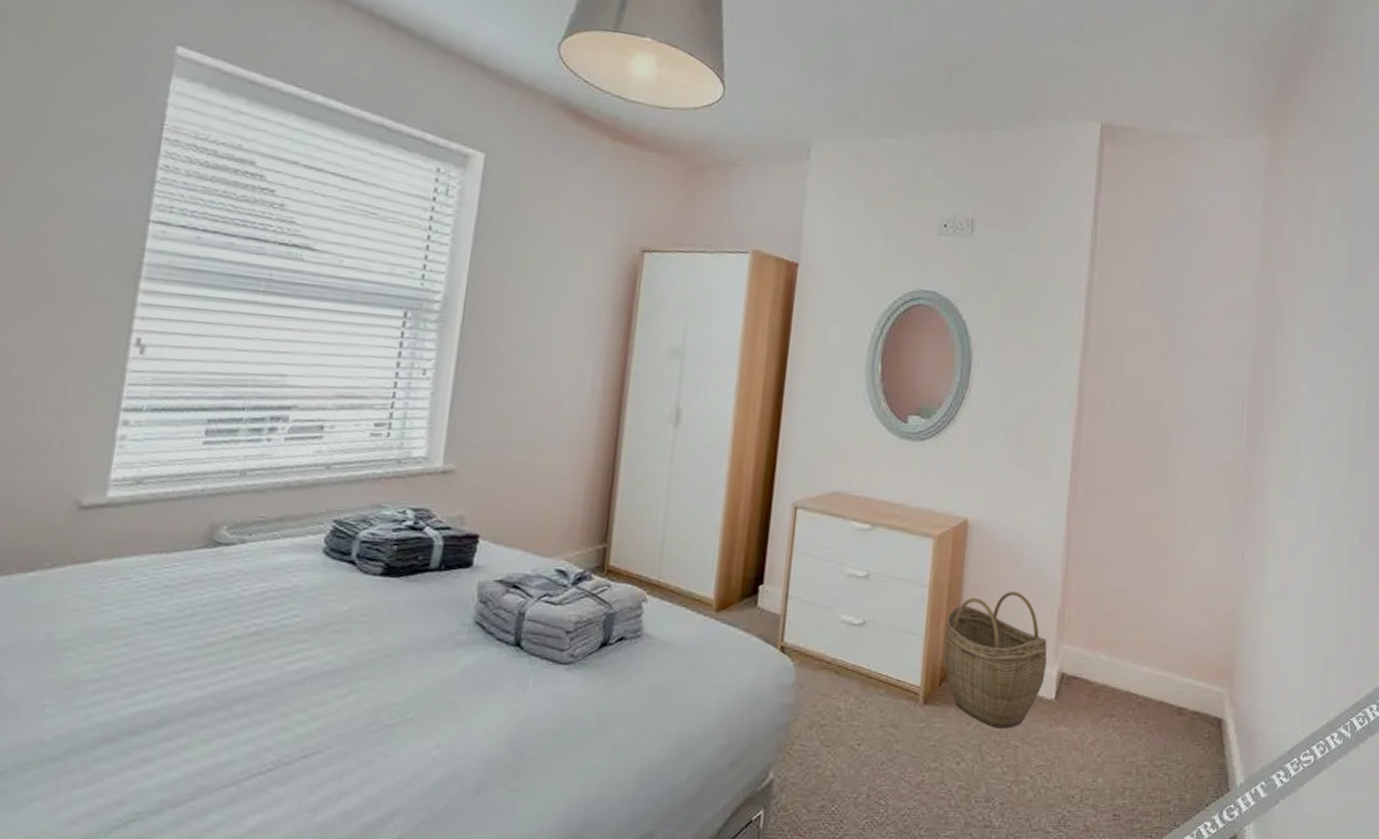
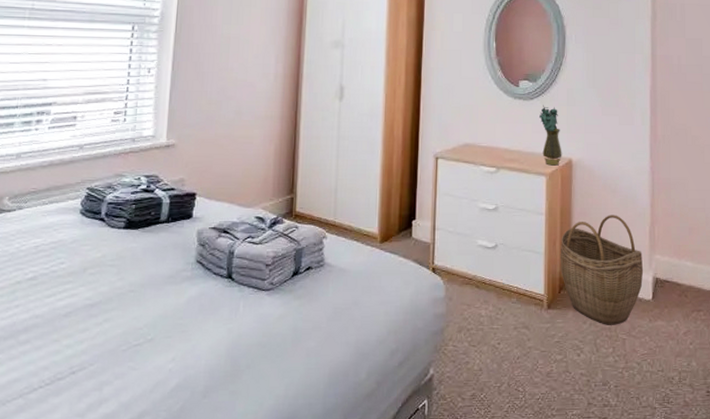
vase: none [931,448,957,526] -> present [539,105,562,166]

